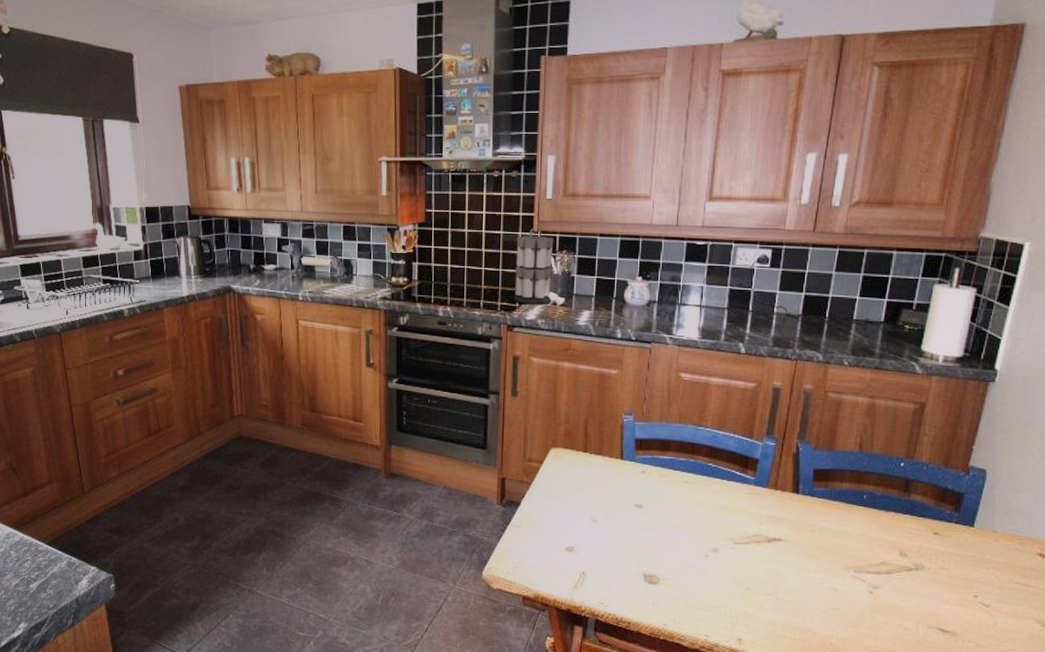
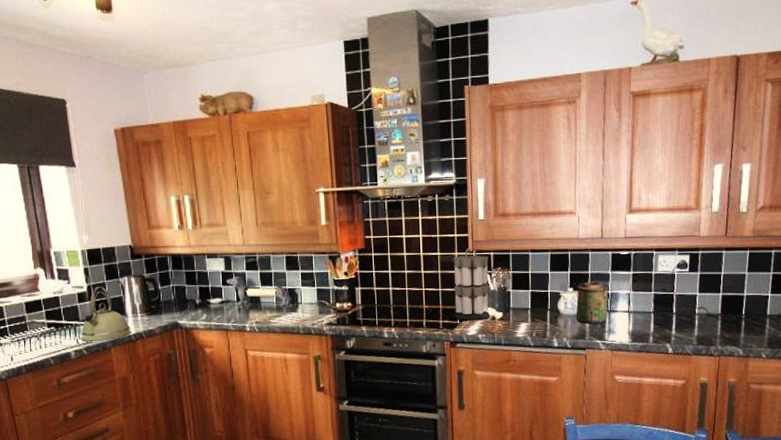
kettle: none [135,246,185,301] -> present [81,287,132,342]
canister: none [643,272,680,317] -> present [576,282,608,324]

